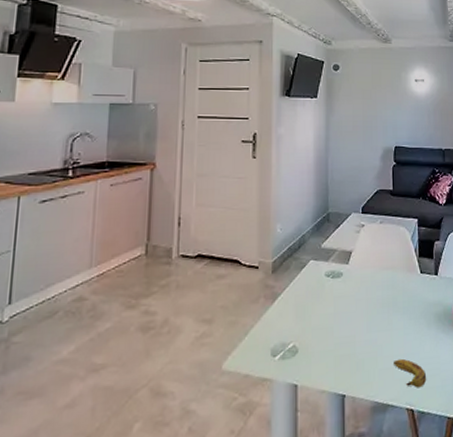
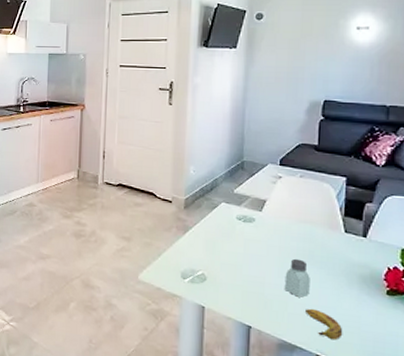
saltshaker: none [373,308,396,350] -> present [284,258,310,297]

